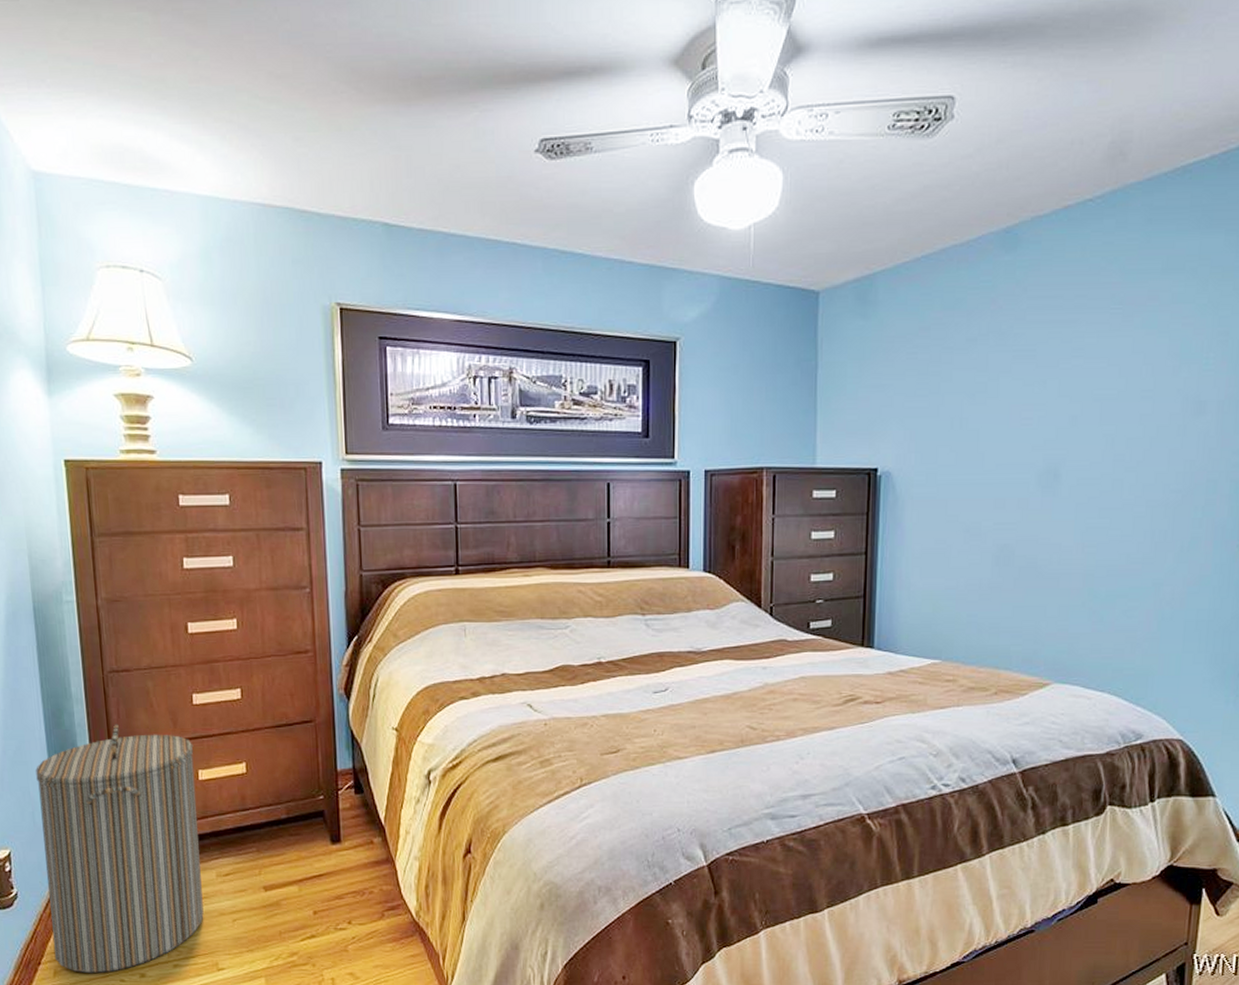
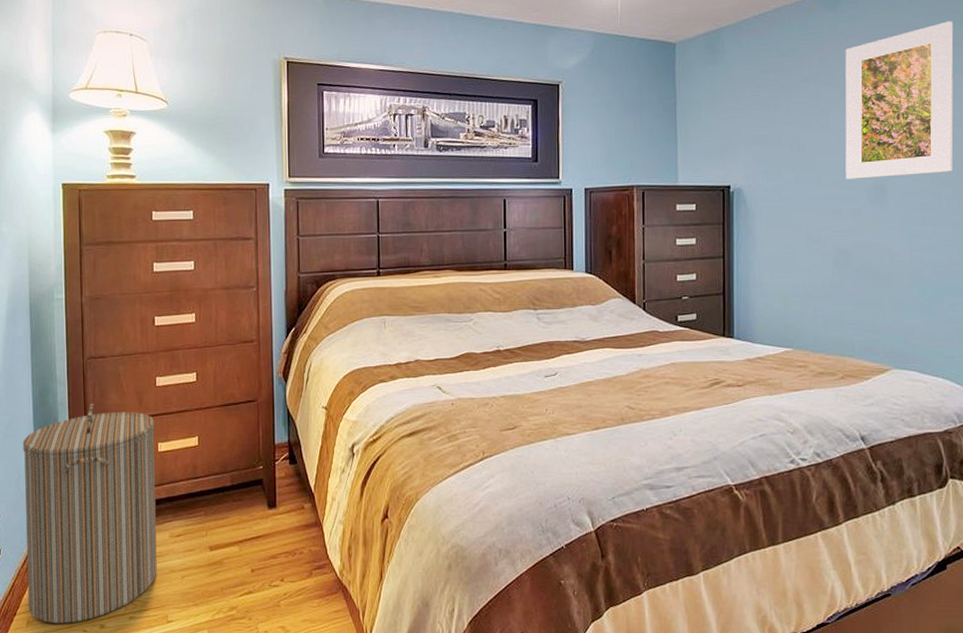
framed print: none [1013,268,1154,462] -> present [845,21,954,179]

